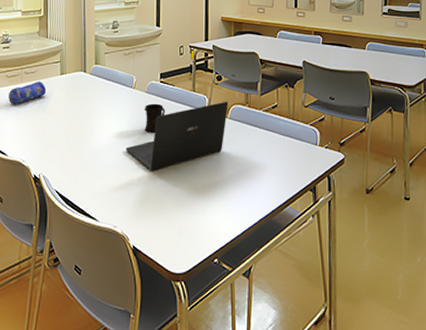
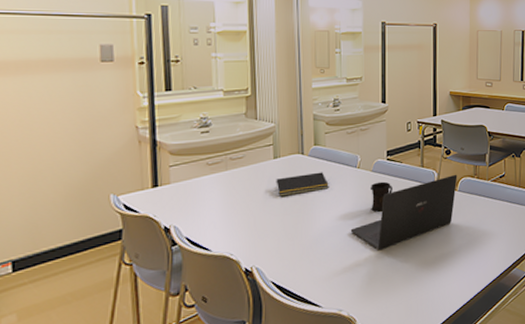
pencil case: present [8,80,47,105] -> none [210,166,257,195]
notepad: none [61,90,107,111] -> present [276,172,329,197]

